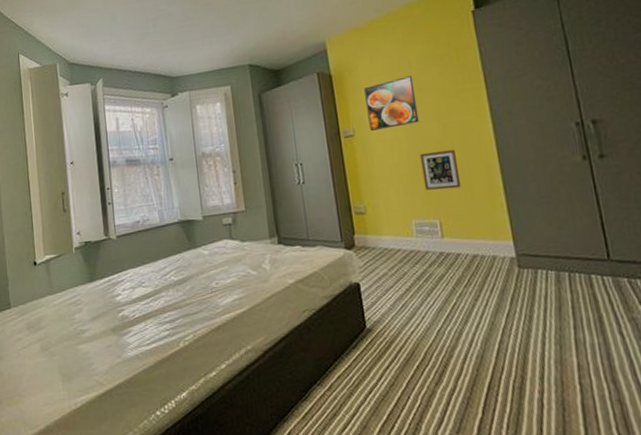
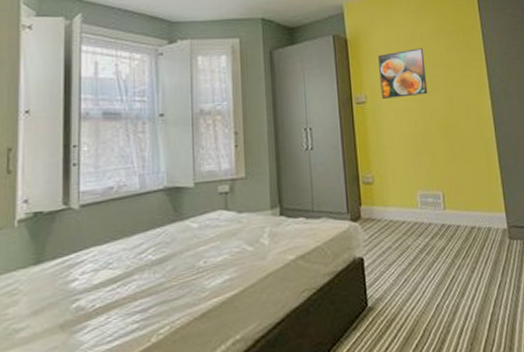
picture frame: present [420,149,462,190] -> none [427,122,463,162]

